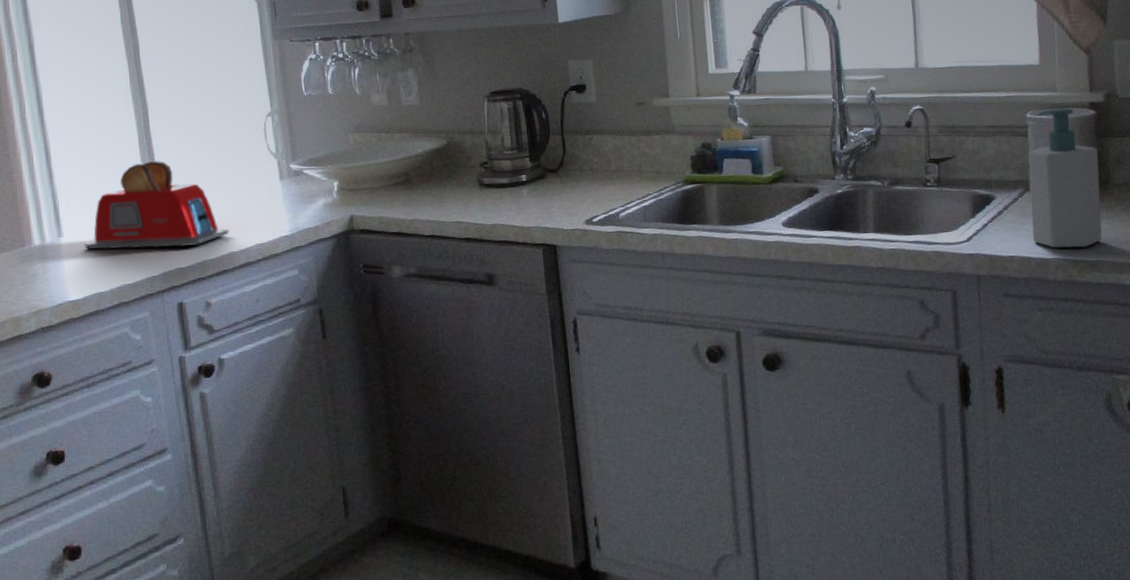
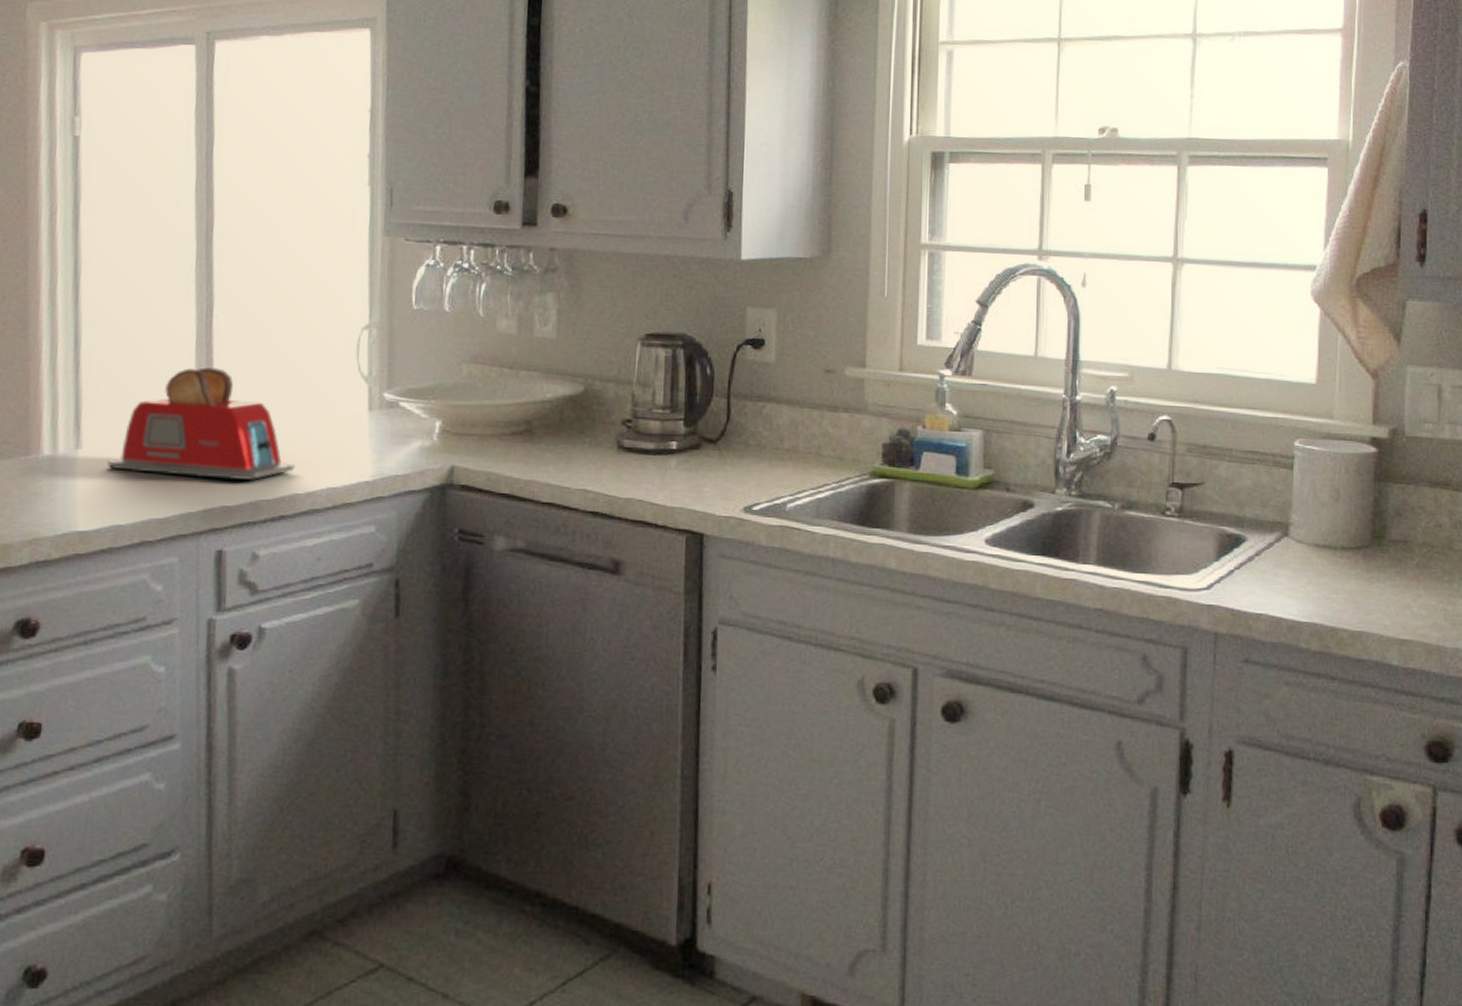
soap bottle: present [1028,108,1103,248] -> none [1286,440,1375,613]

